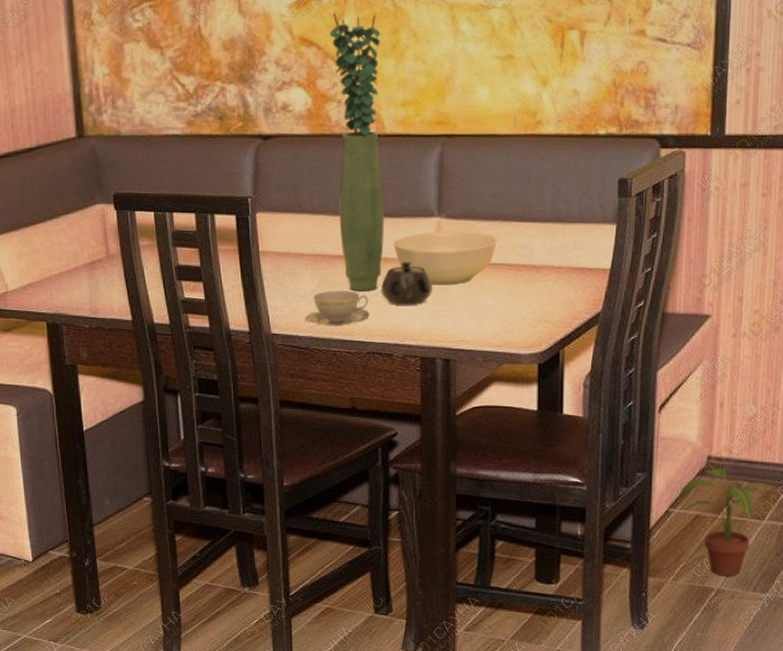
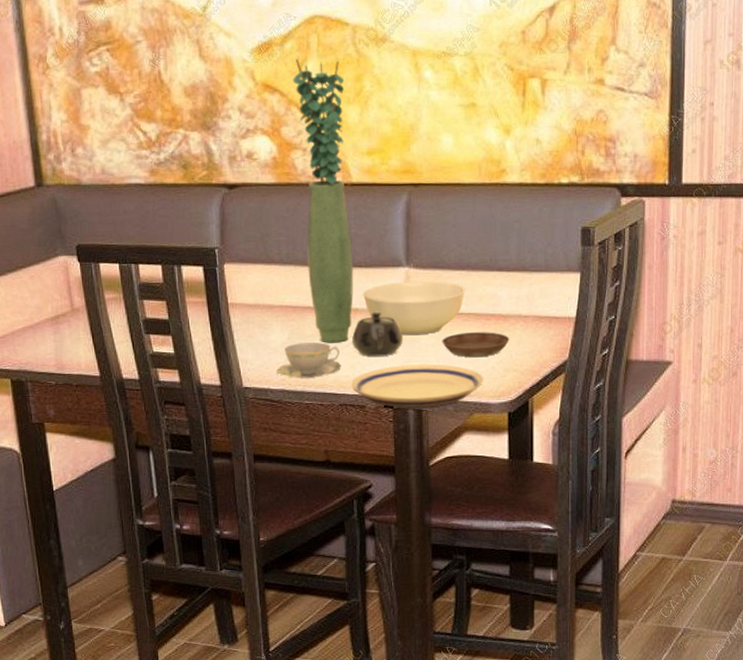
plate: none [379,314,513,357] -> present [351,364,483,408]
saucer: none [472,282,542,308] -> present [442,332,510,358]
potted plant: present [678,469,770,576] -> none [645,512,731,616]

